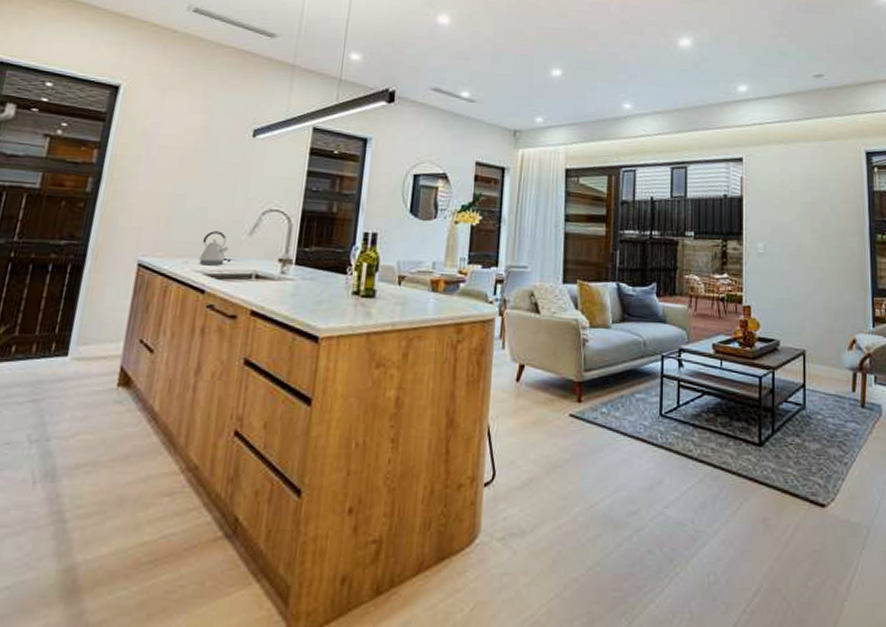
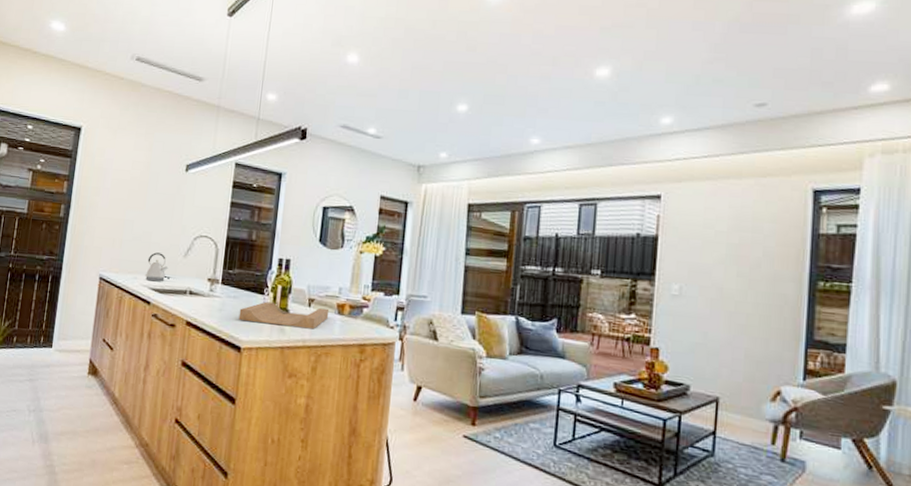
cutting board: none [316,282,422,310] -> present [238,301,330,330]

